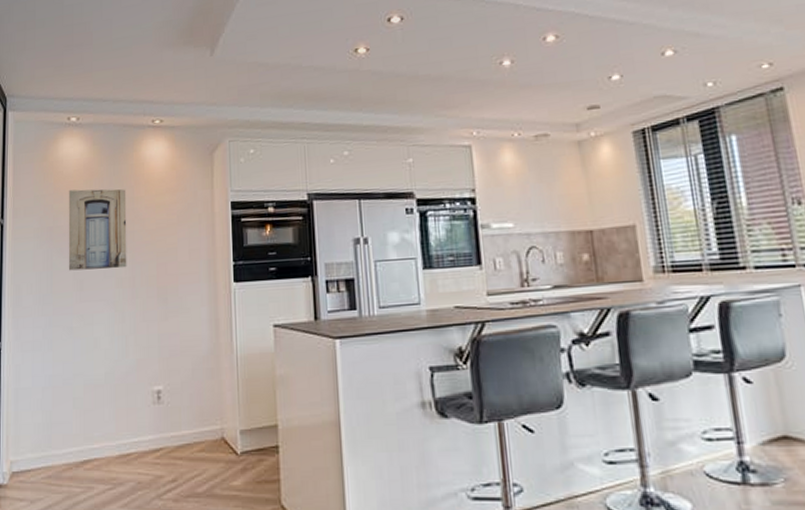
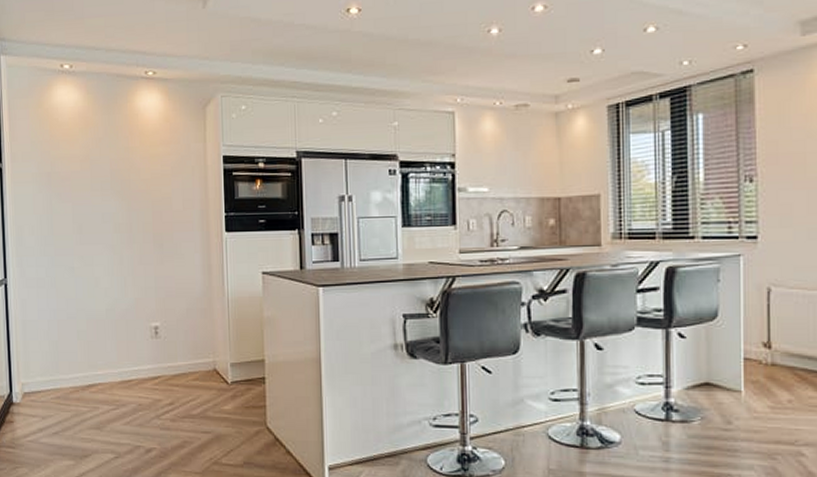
wall art: present [68,189,127,271] -> none [64,137,124,215]

